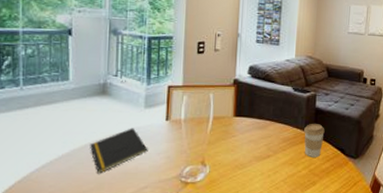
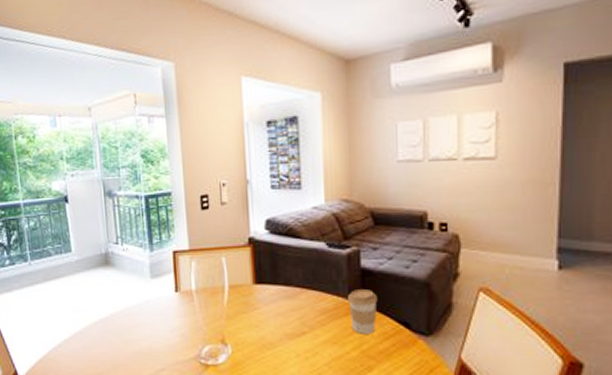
notepad: present [90,128,148,174] -> none [100,301,160,354]

